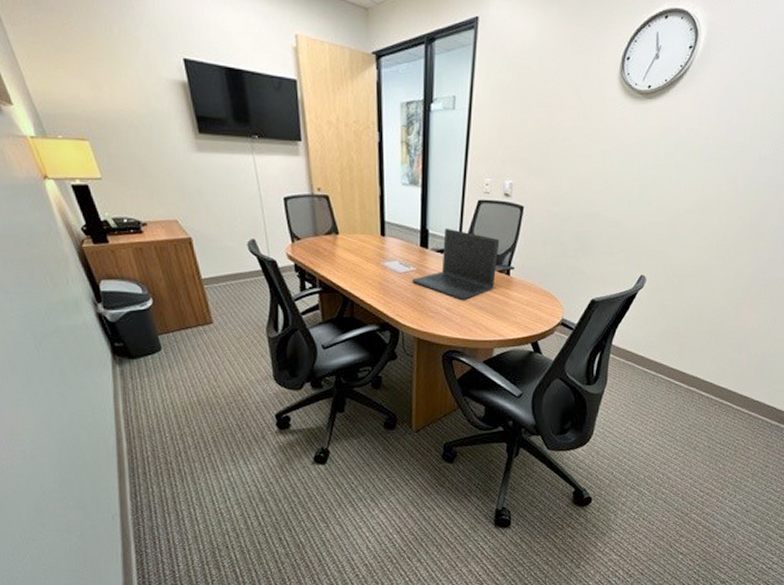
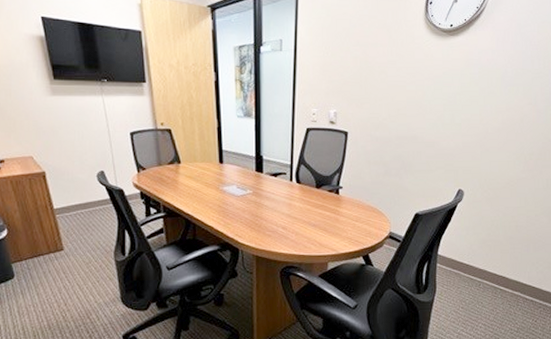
laptop: present [412,229,500,300] -> none [249,154,328,218]

